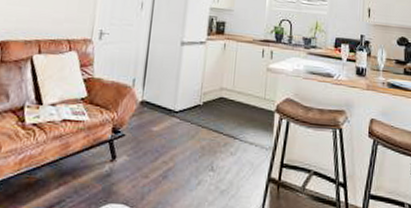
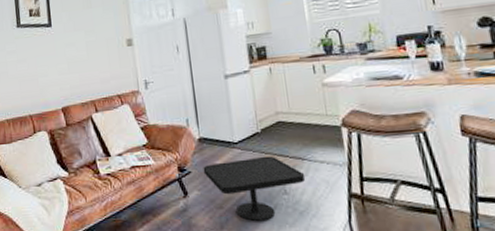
side table: none [137,129,234,197] -> present [203,156,306,222]

